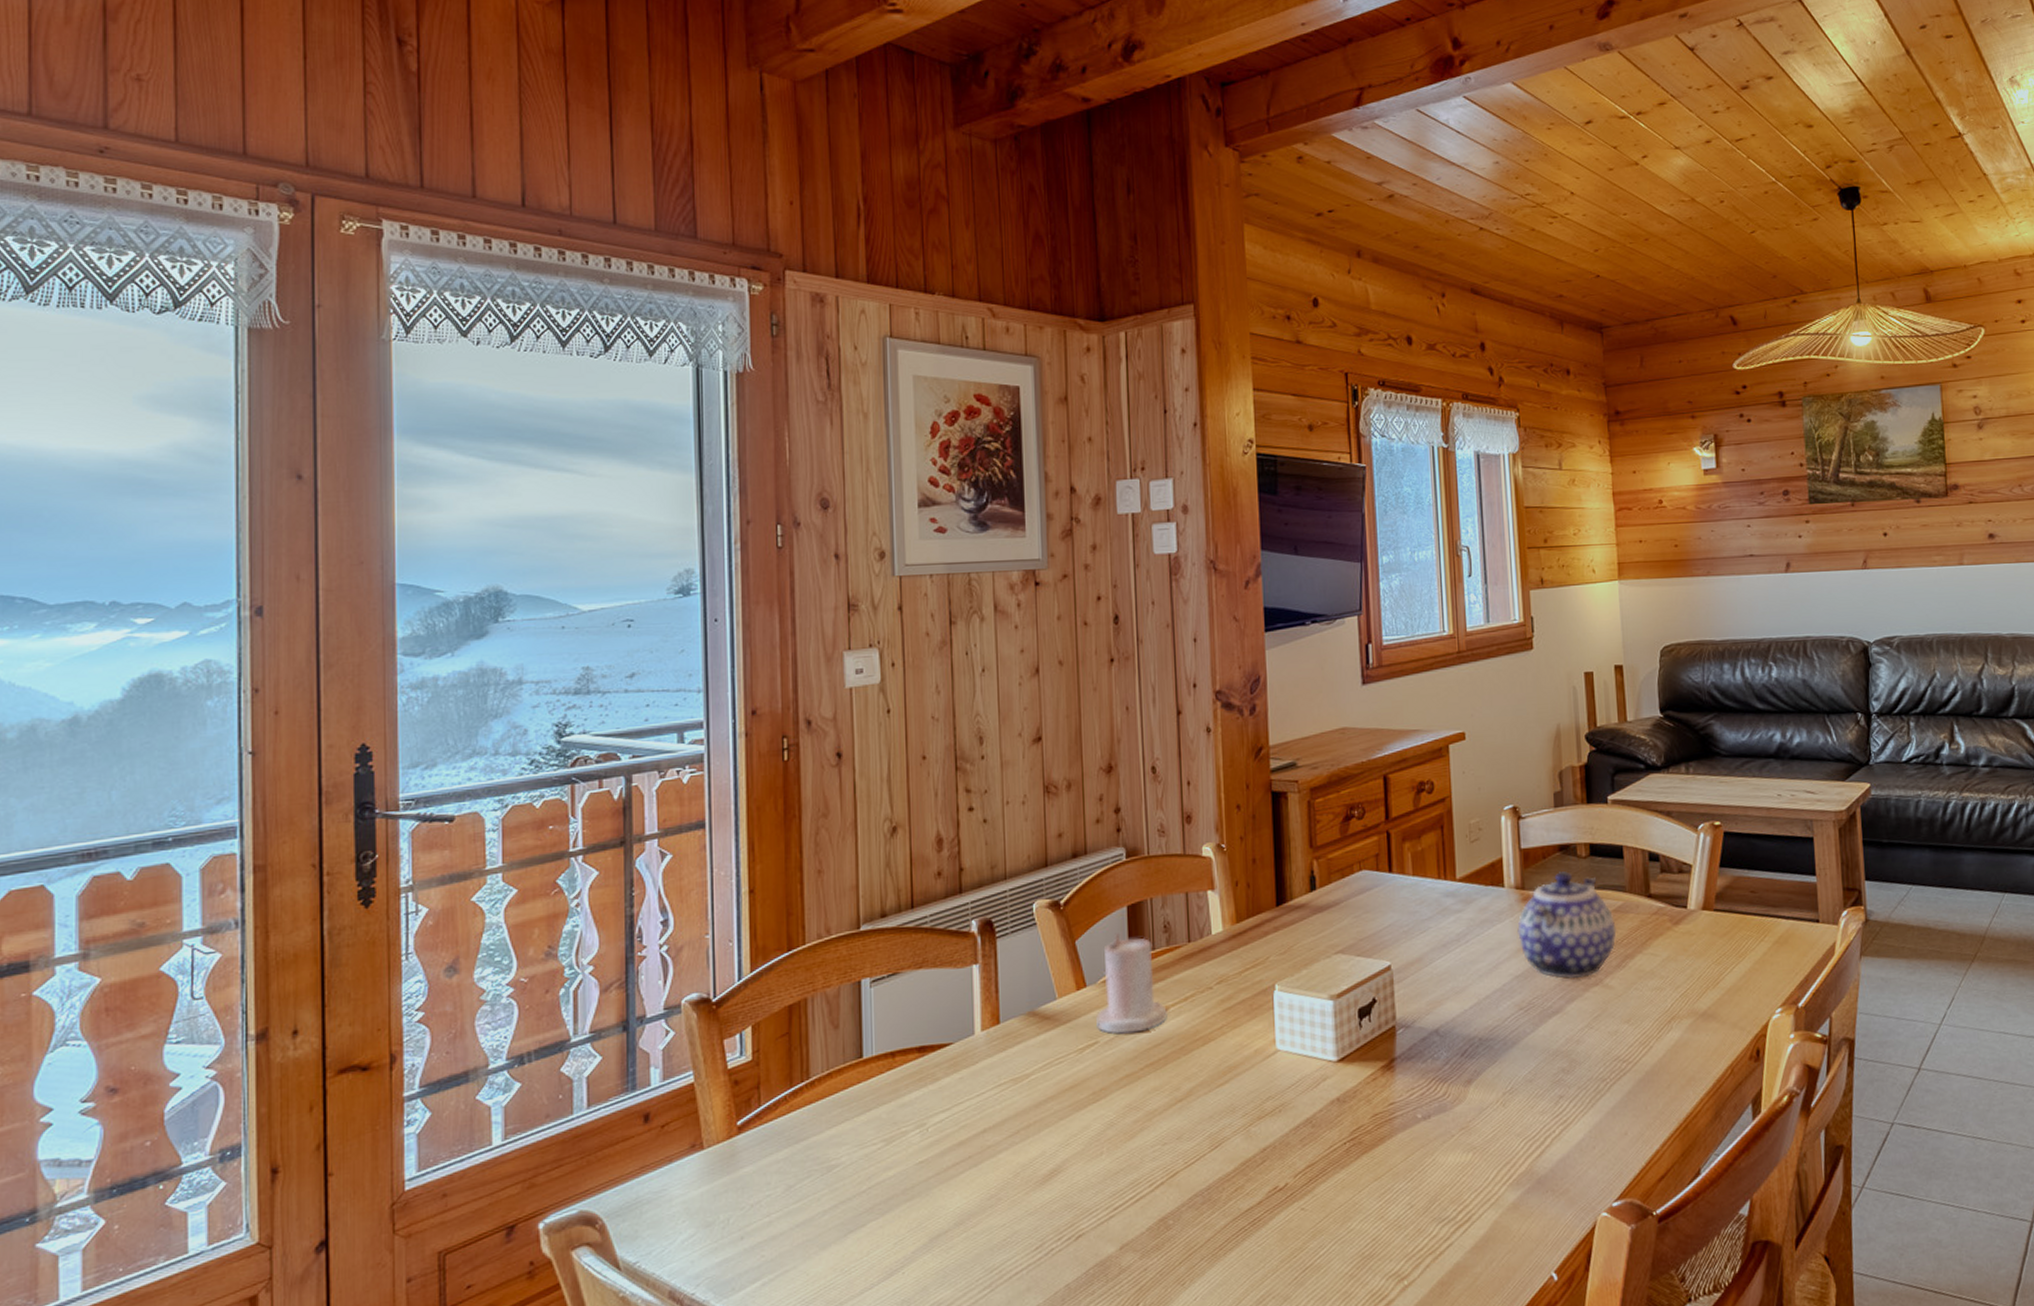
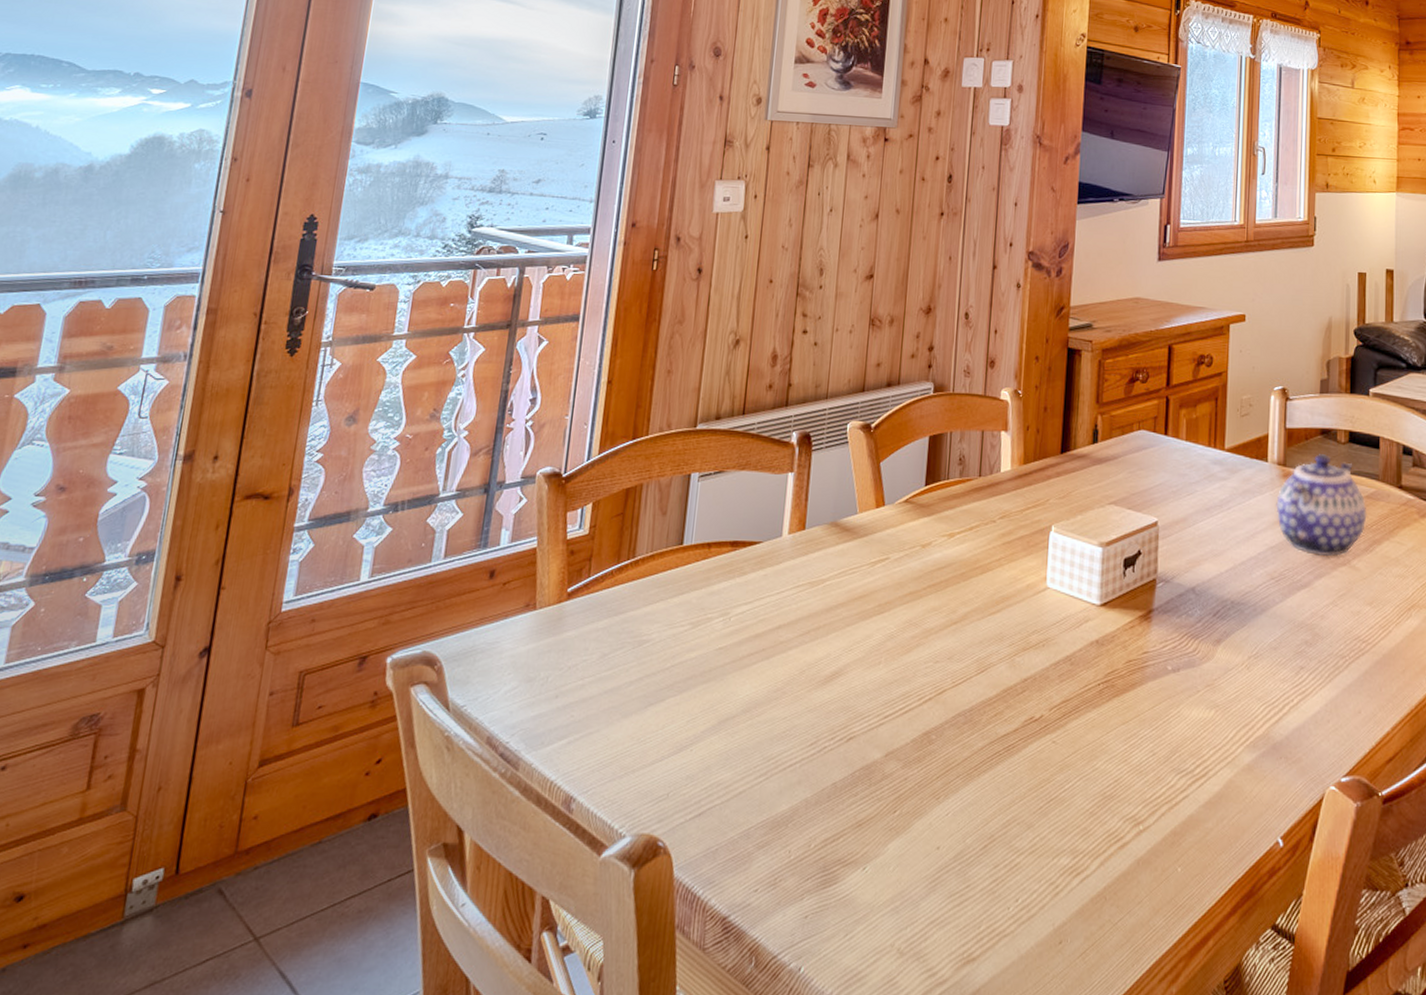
candle: present [1096,933,1167,1035] -> none [889,460,953,554]

